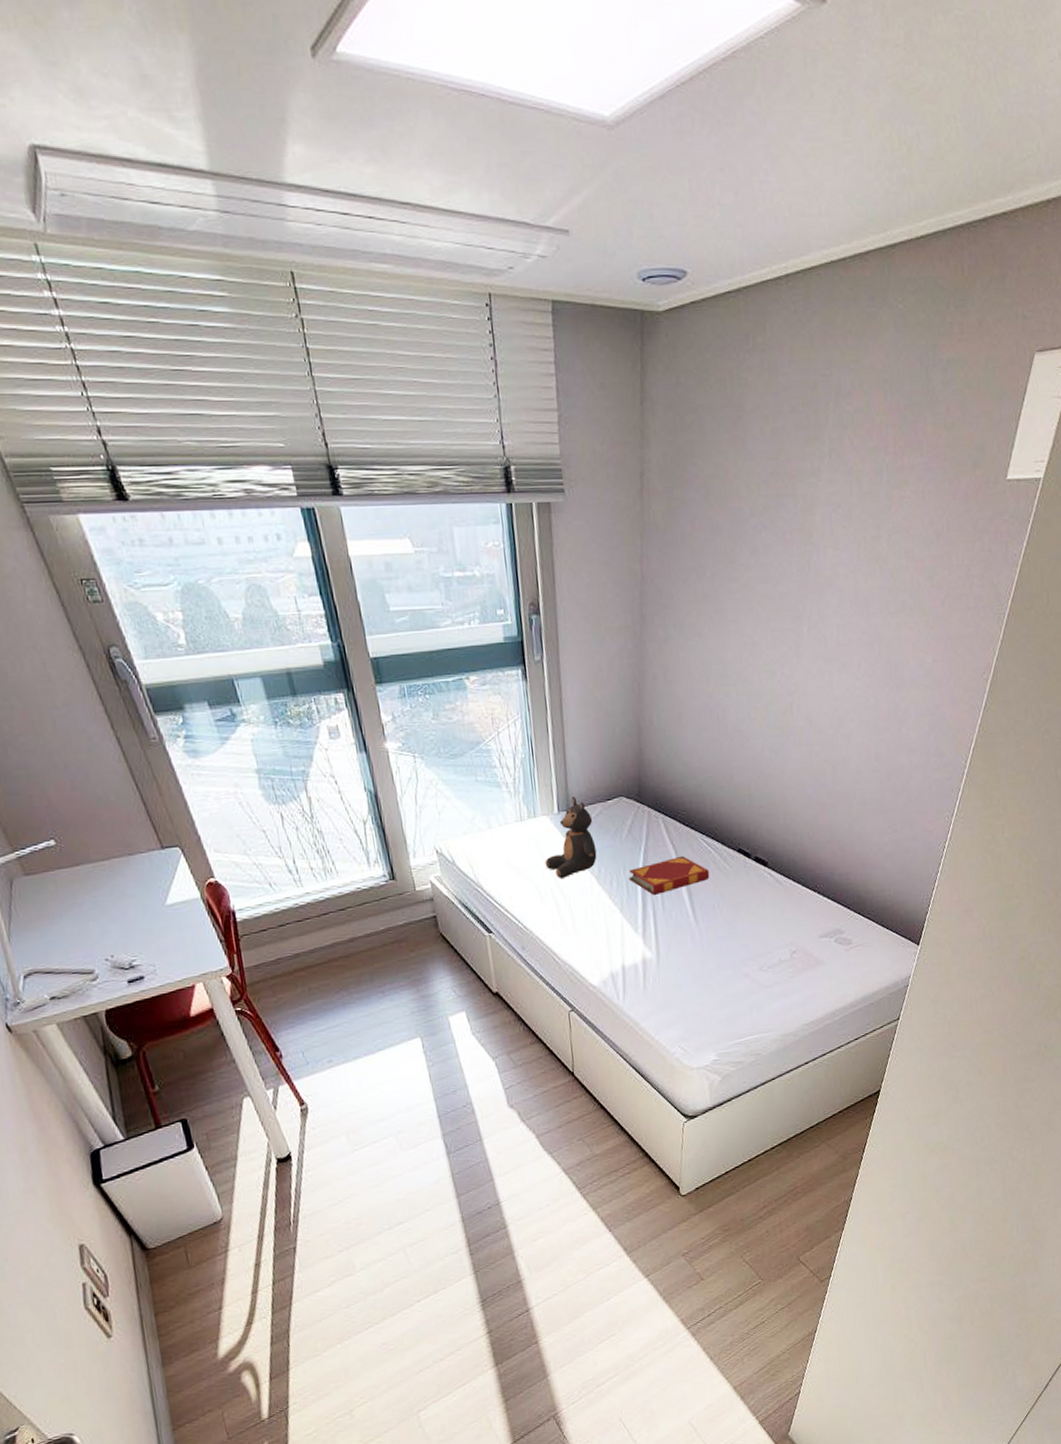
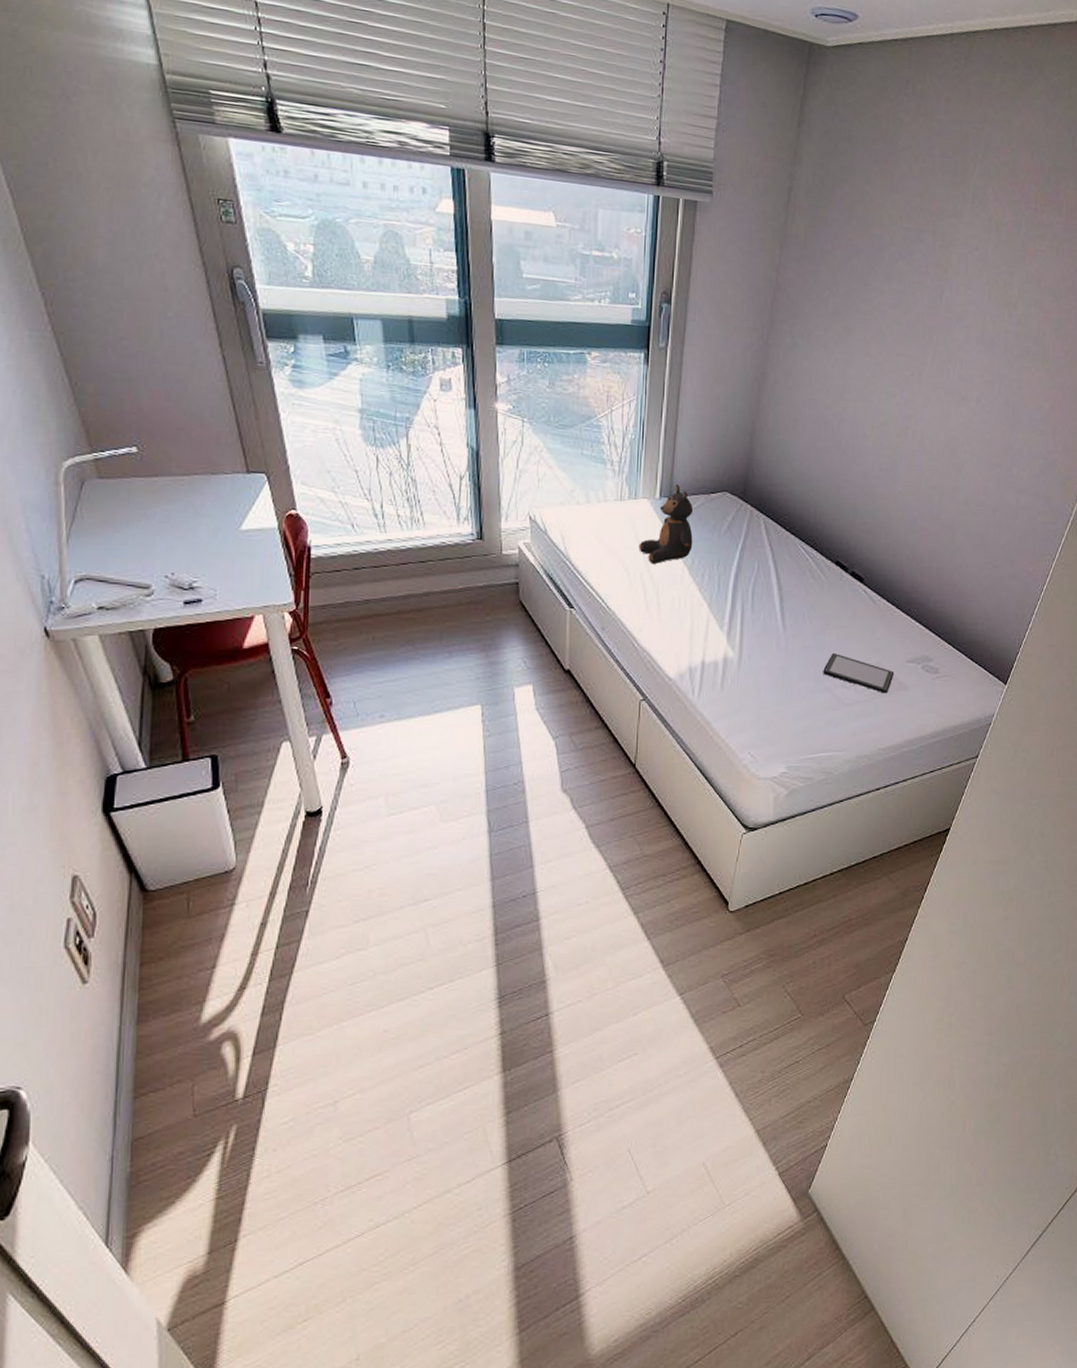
hardback book: present [629,855,710,895] -> none [722,559,804,594]
tablet: none [739,939,809,971] -> present [823,653,895,694]

